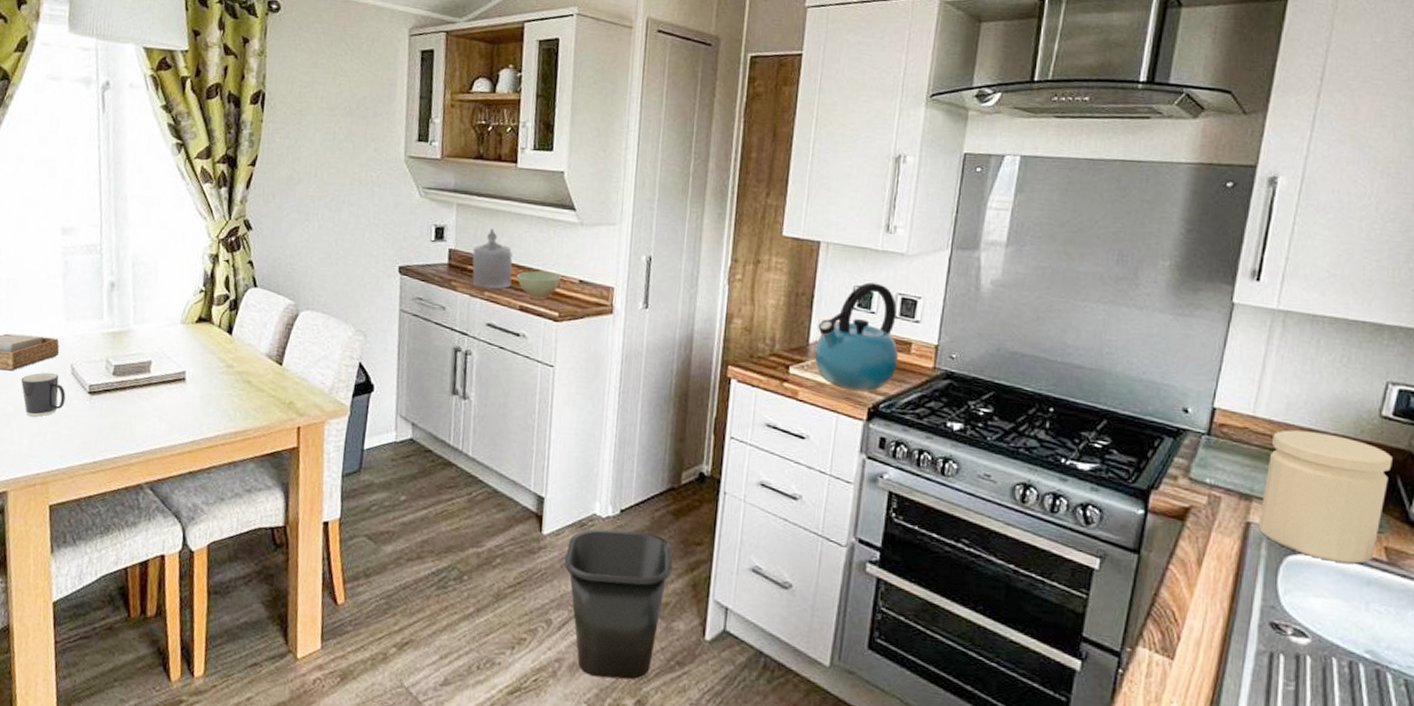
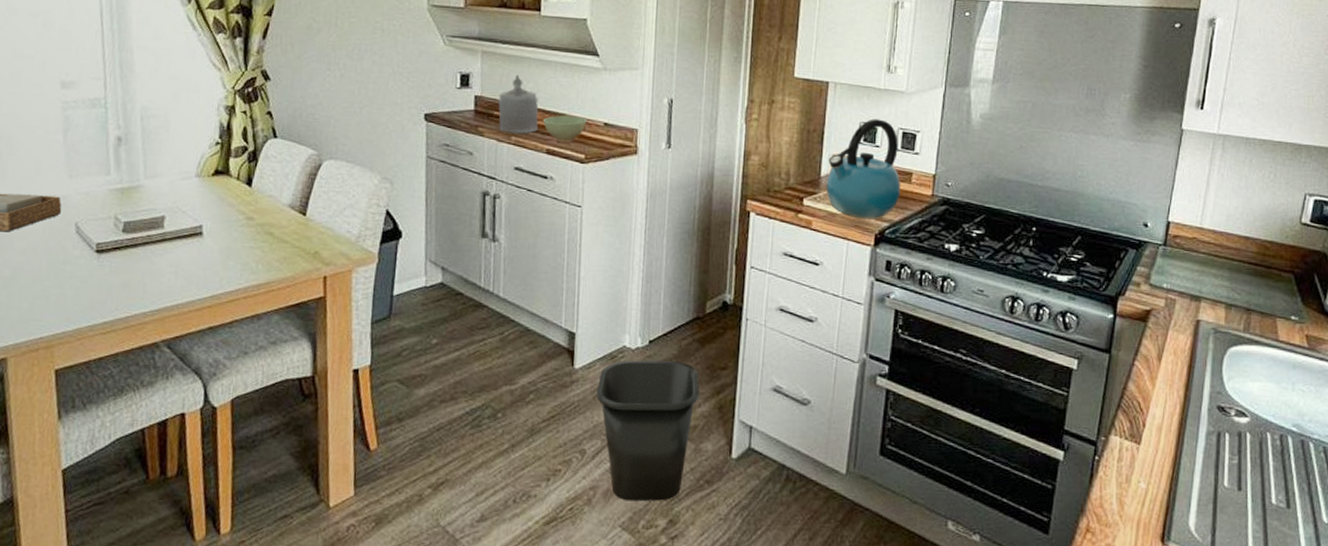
mug: present [20,372,66,417] -> none [18,232,70,279]
jar: present [1258,430,1392,564] -> none [1206,238,1311,351]

